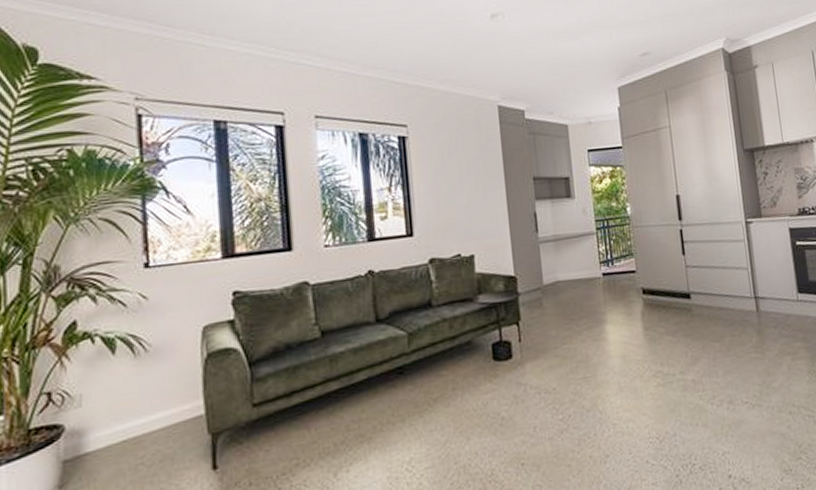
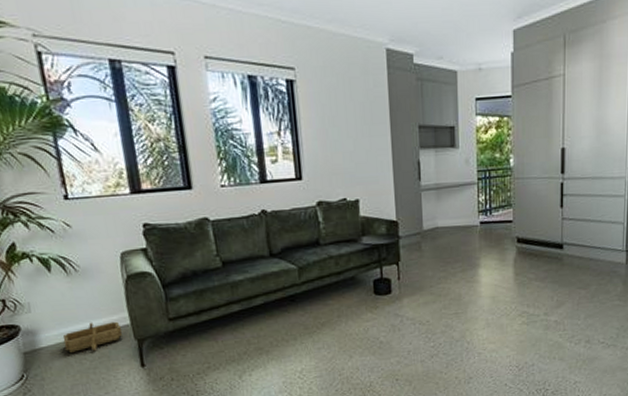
wooden boat: none [117,411,194,456] -> present [62,321,123,352]

